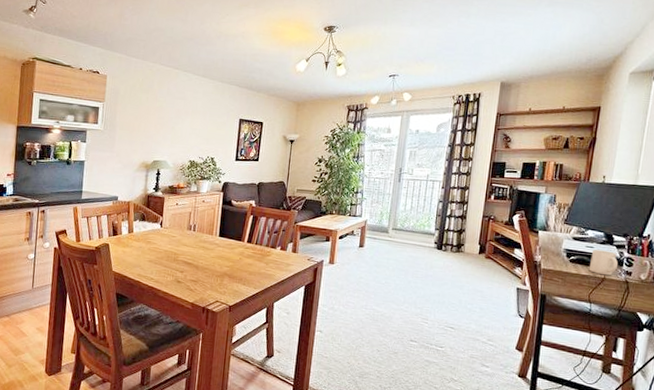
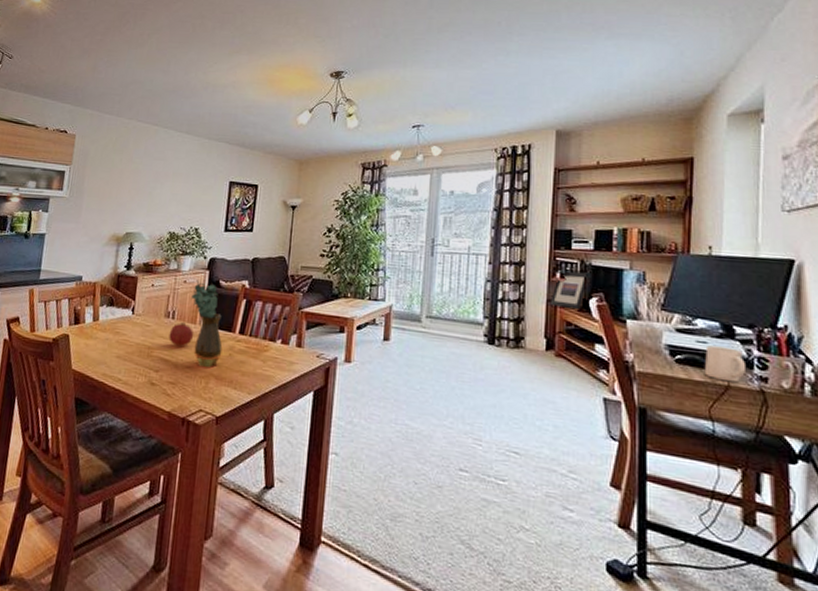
fruit: none [191,233,212,253] -> present [169,321,194,347]
vase: none [209,200,234,269] -> present [191,280,223,368]
picture frame: none [484,194,515,224] -> present [550,271,589,310]

